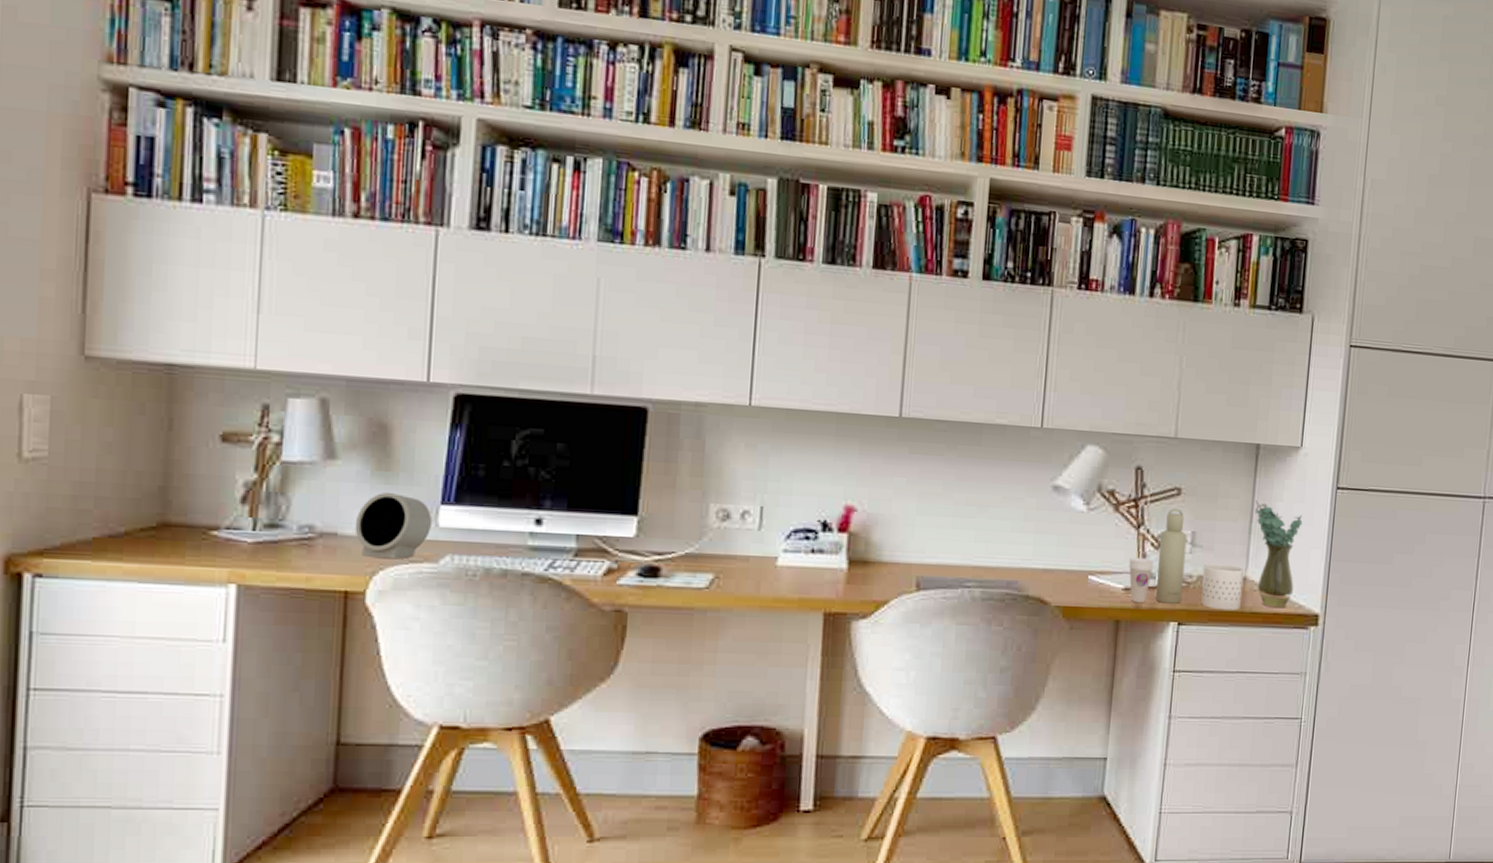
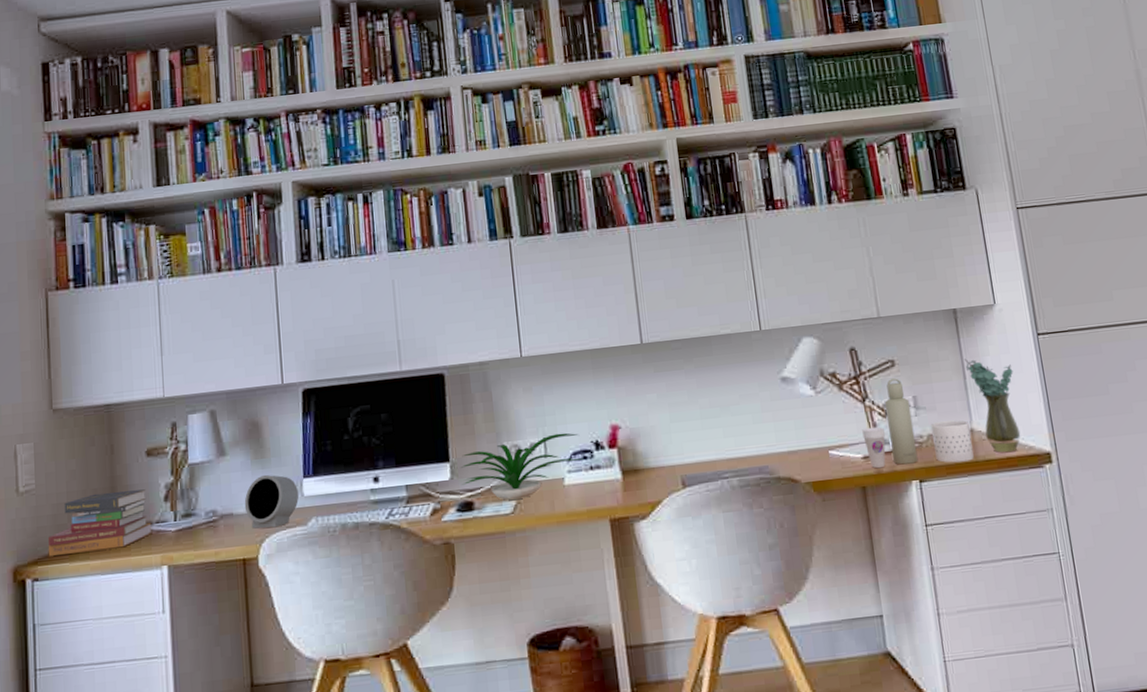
books: none [60,477,220,553] -> present [47,489,152,557]
plant: none [649,504,805,573] -> present [460,433,584,500]

